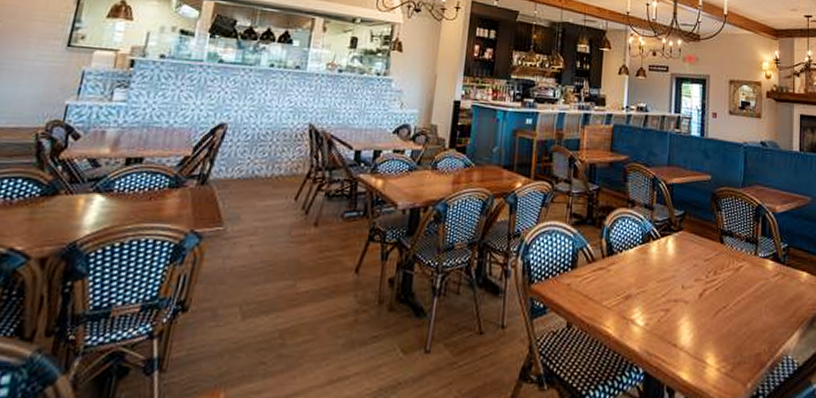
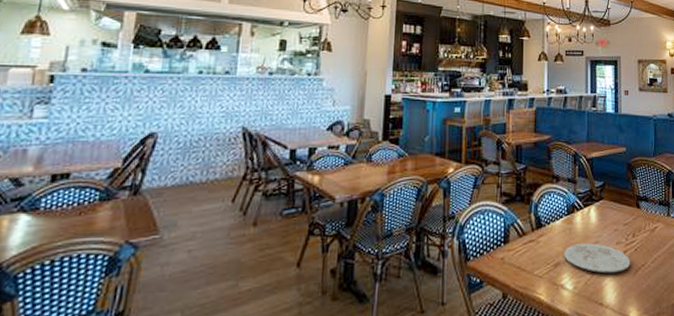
plate: none [636,277,711,312] -> present [564,243,631,273]

